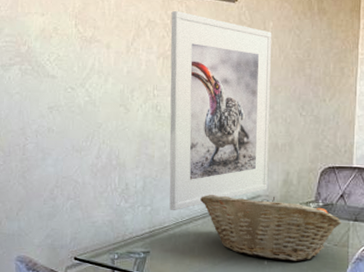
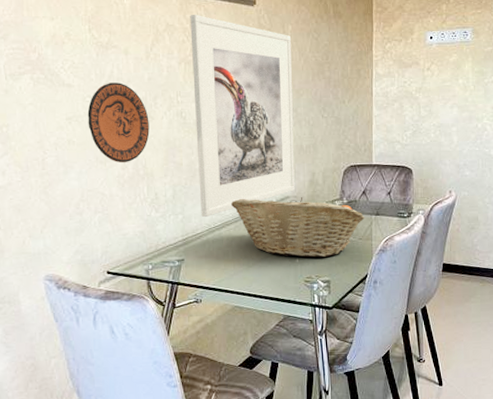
decorative plate: none [67,75,125,153] -> present [87,82,150,163]

